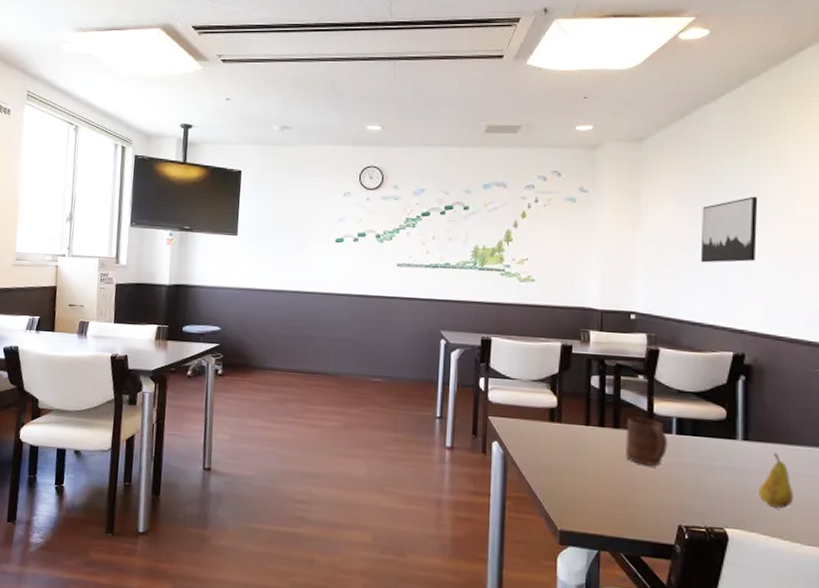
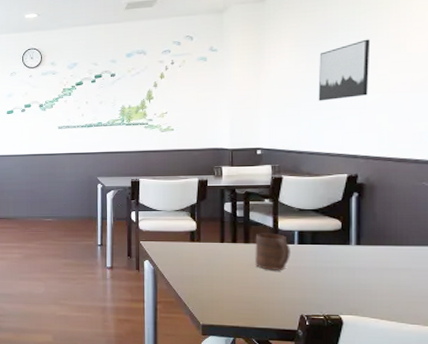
fruit: present [758,452,794,508] -> none [369,253,400,296]

